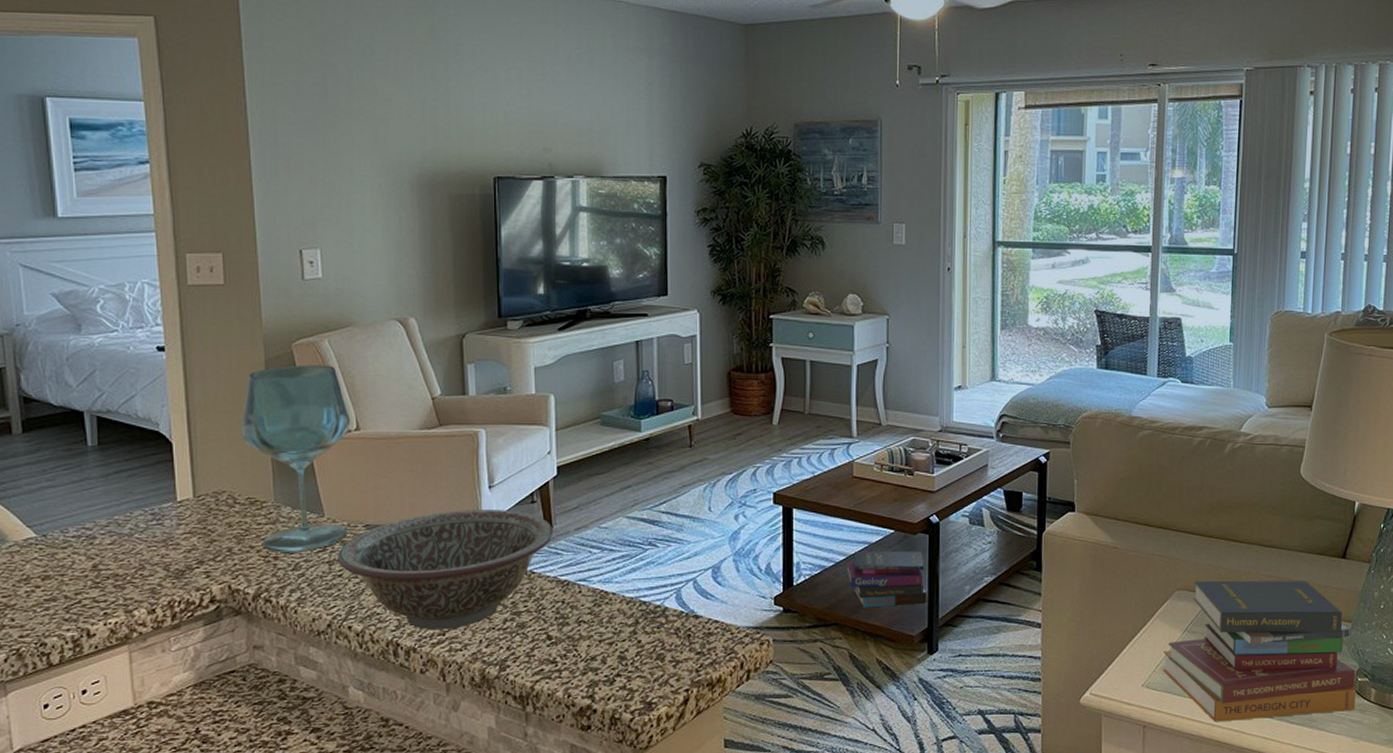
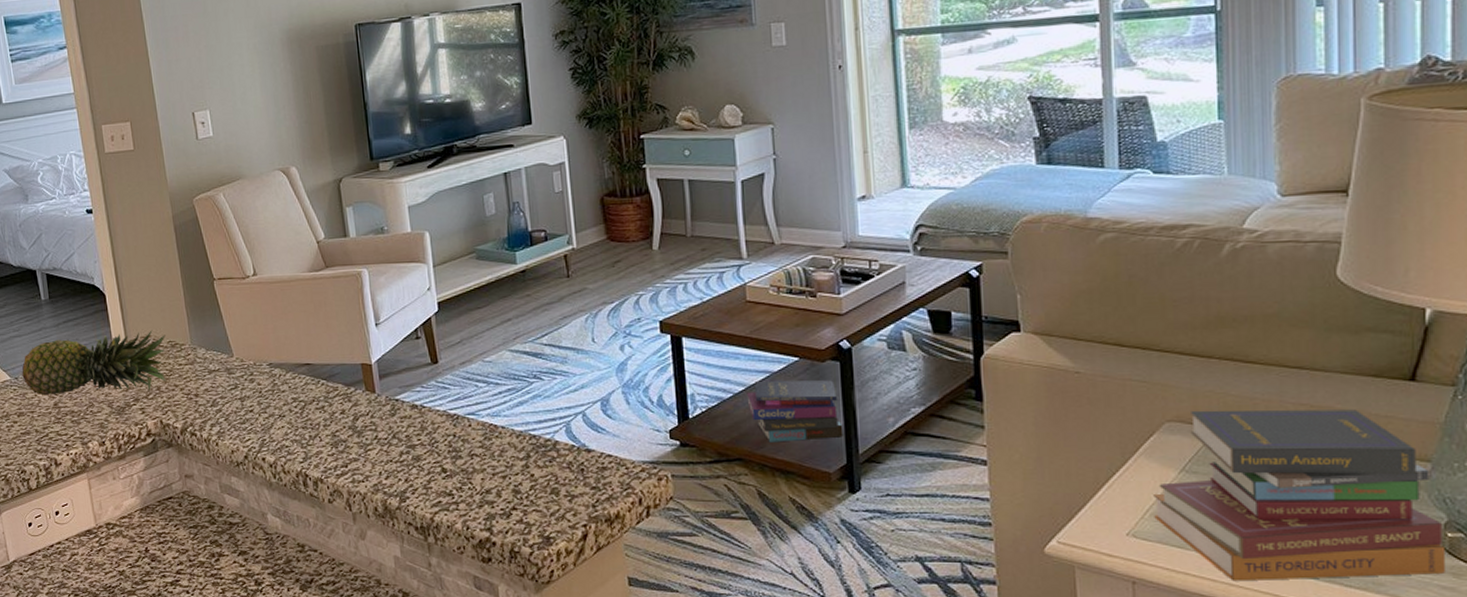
fruit: none [52,485,244,556] -> present [22,330,166,396]
wine glass: present [241,364,350,552] -> none [158,216,255,390]
decorative bowl: present [337,510,553,630] -> none [247,346,440,462]

